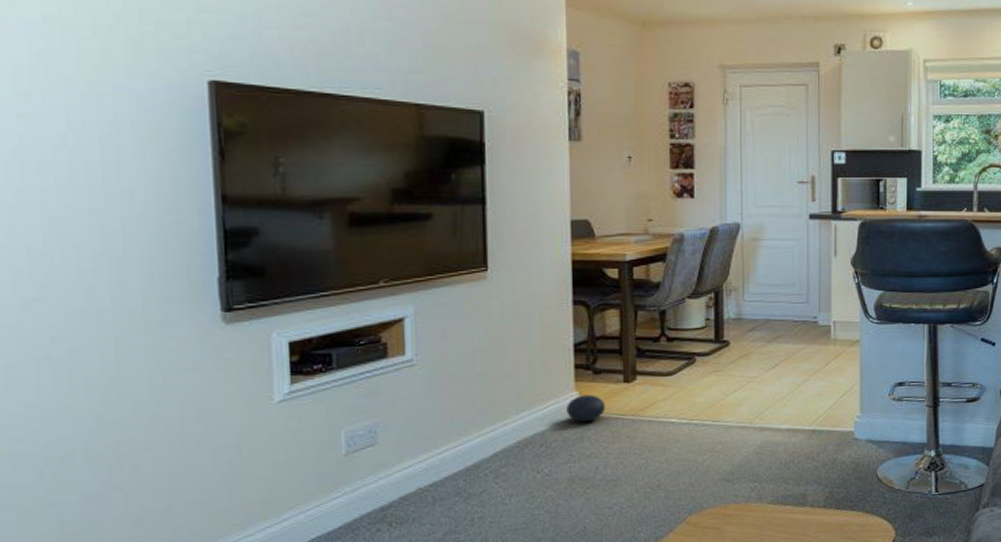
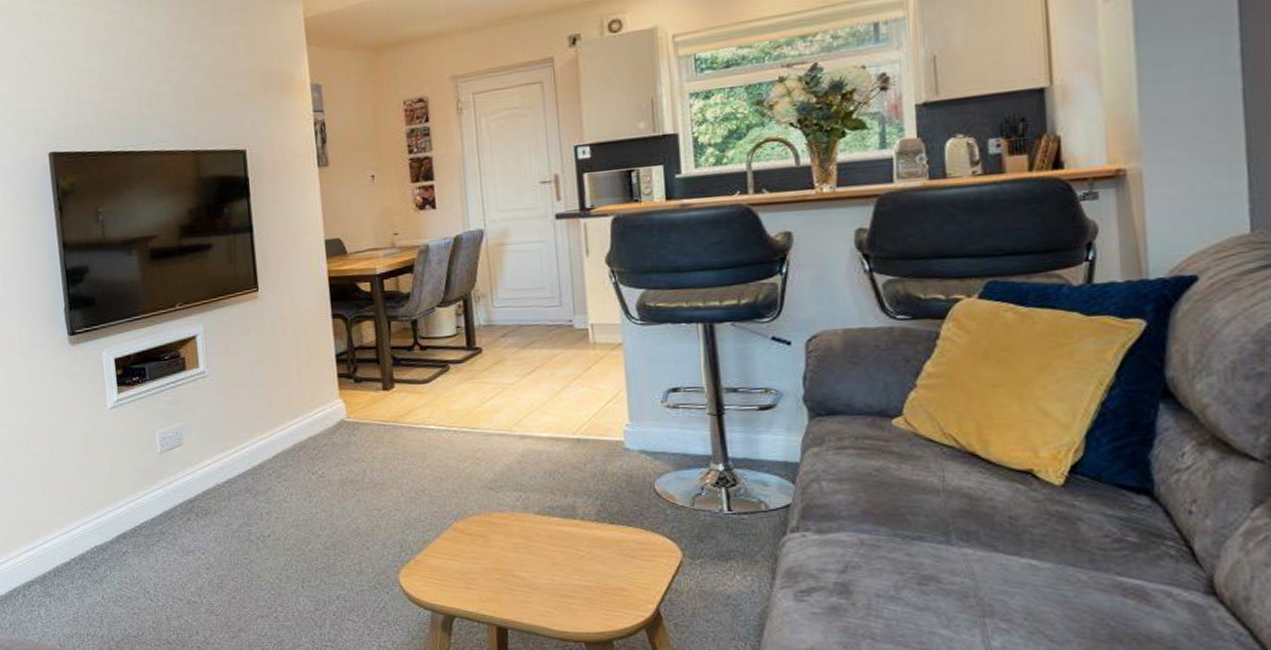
ball: present [566,394,605,422] -> none [333,402,368,428]

